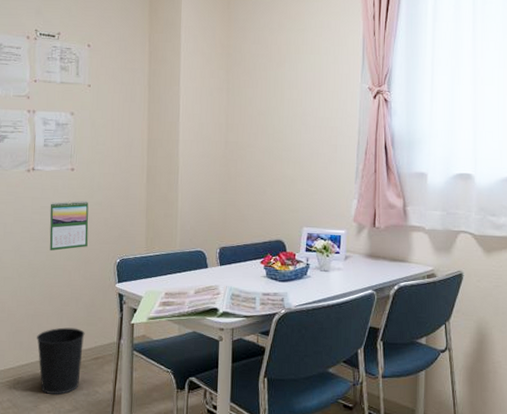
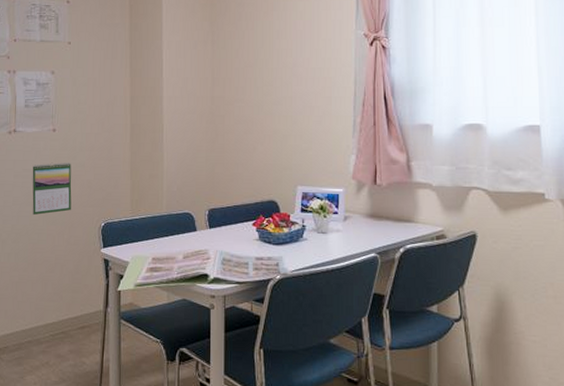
wastebasket: present [37,327,85,395] -> none [21,295,70,365]

